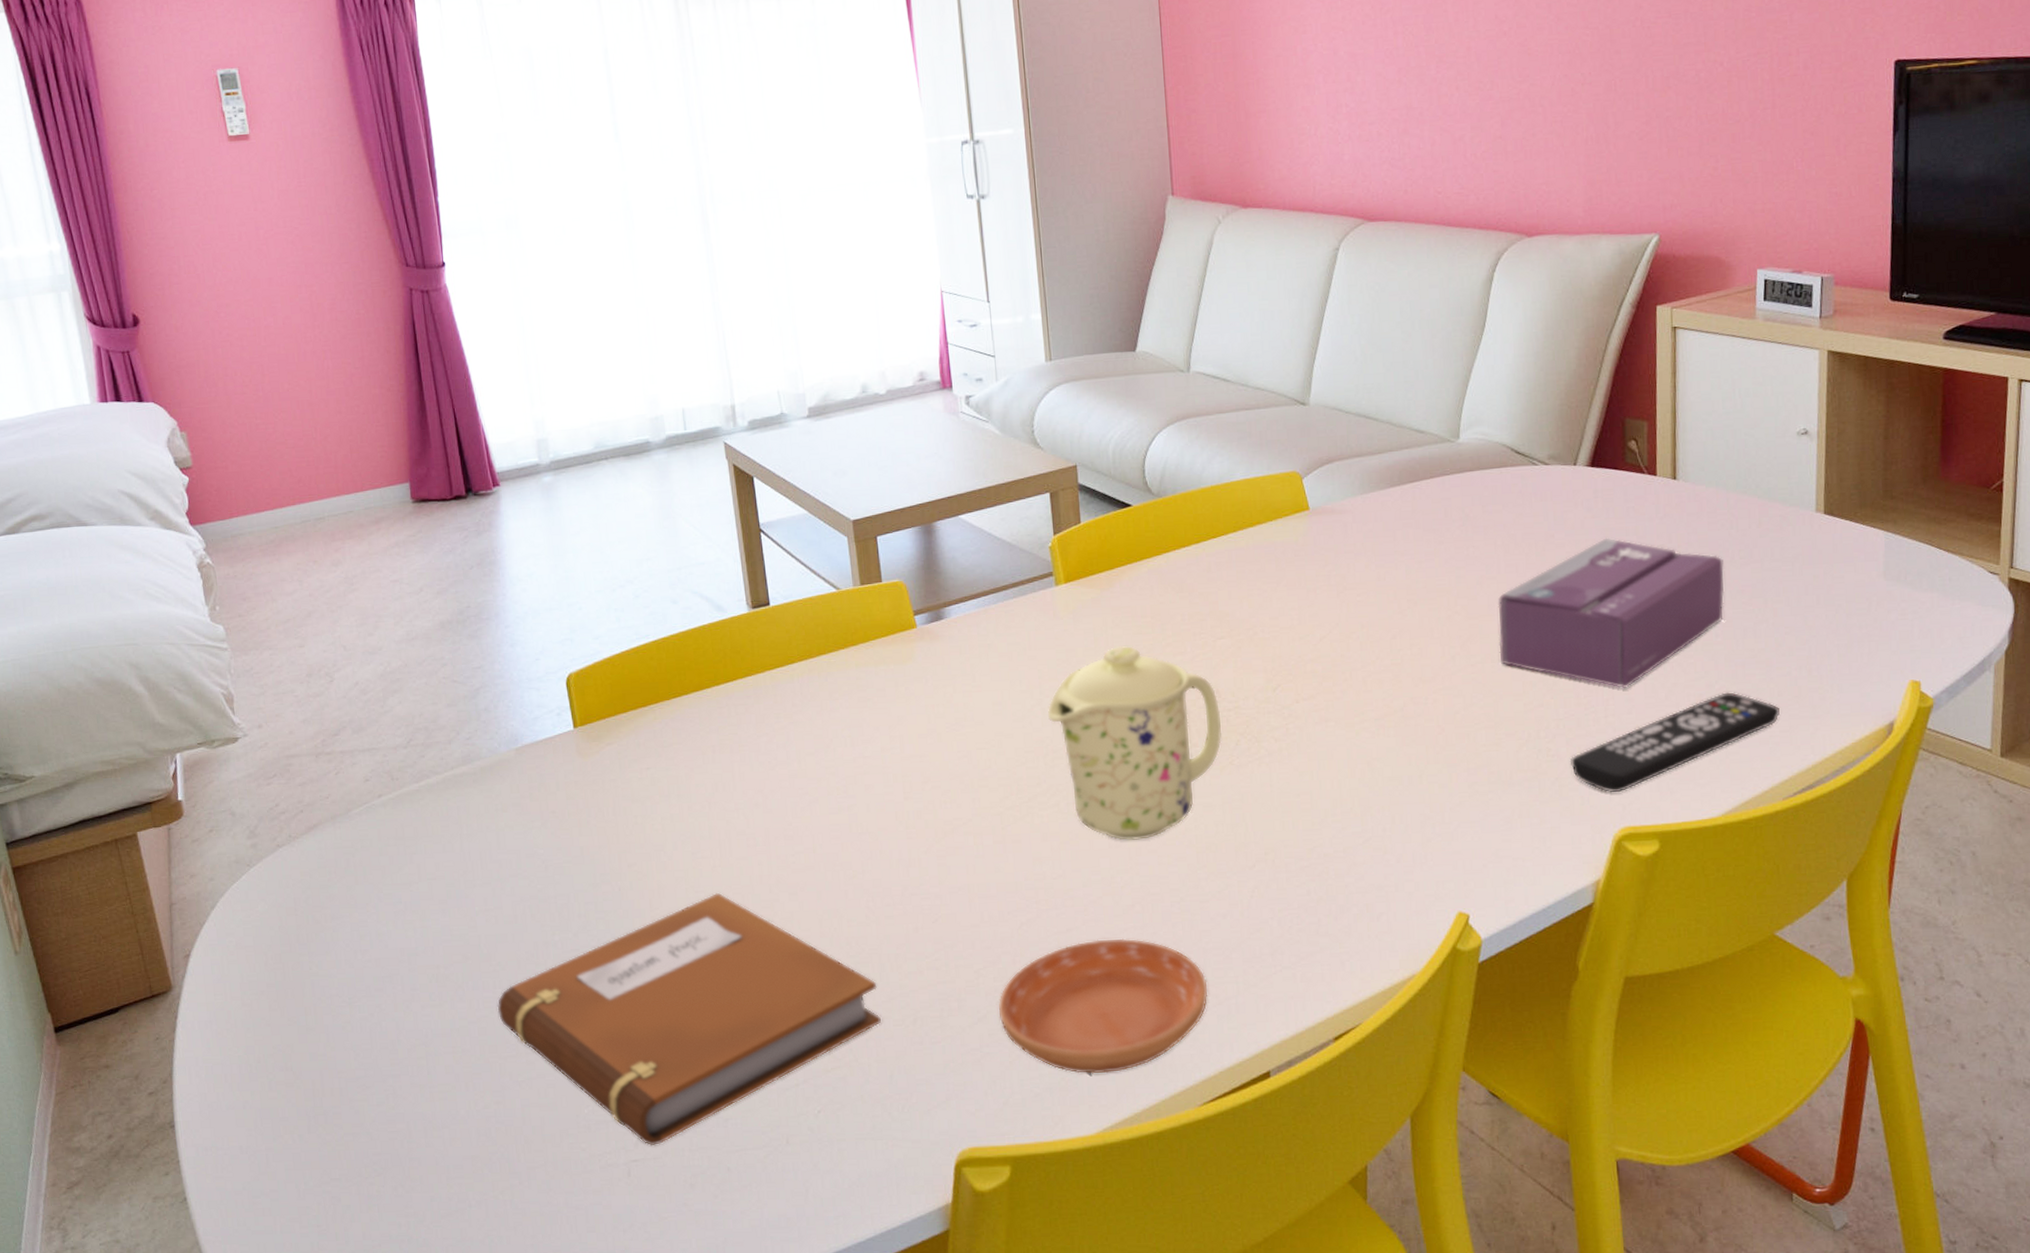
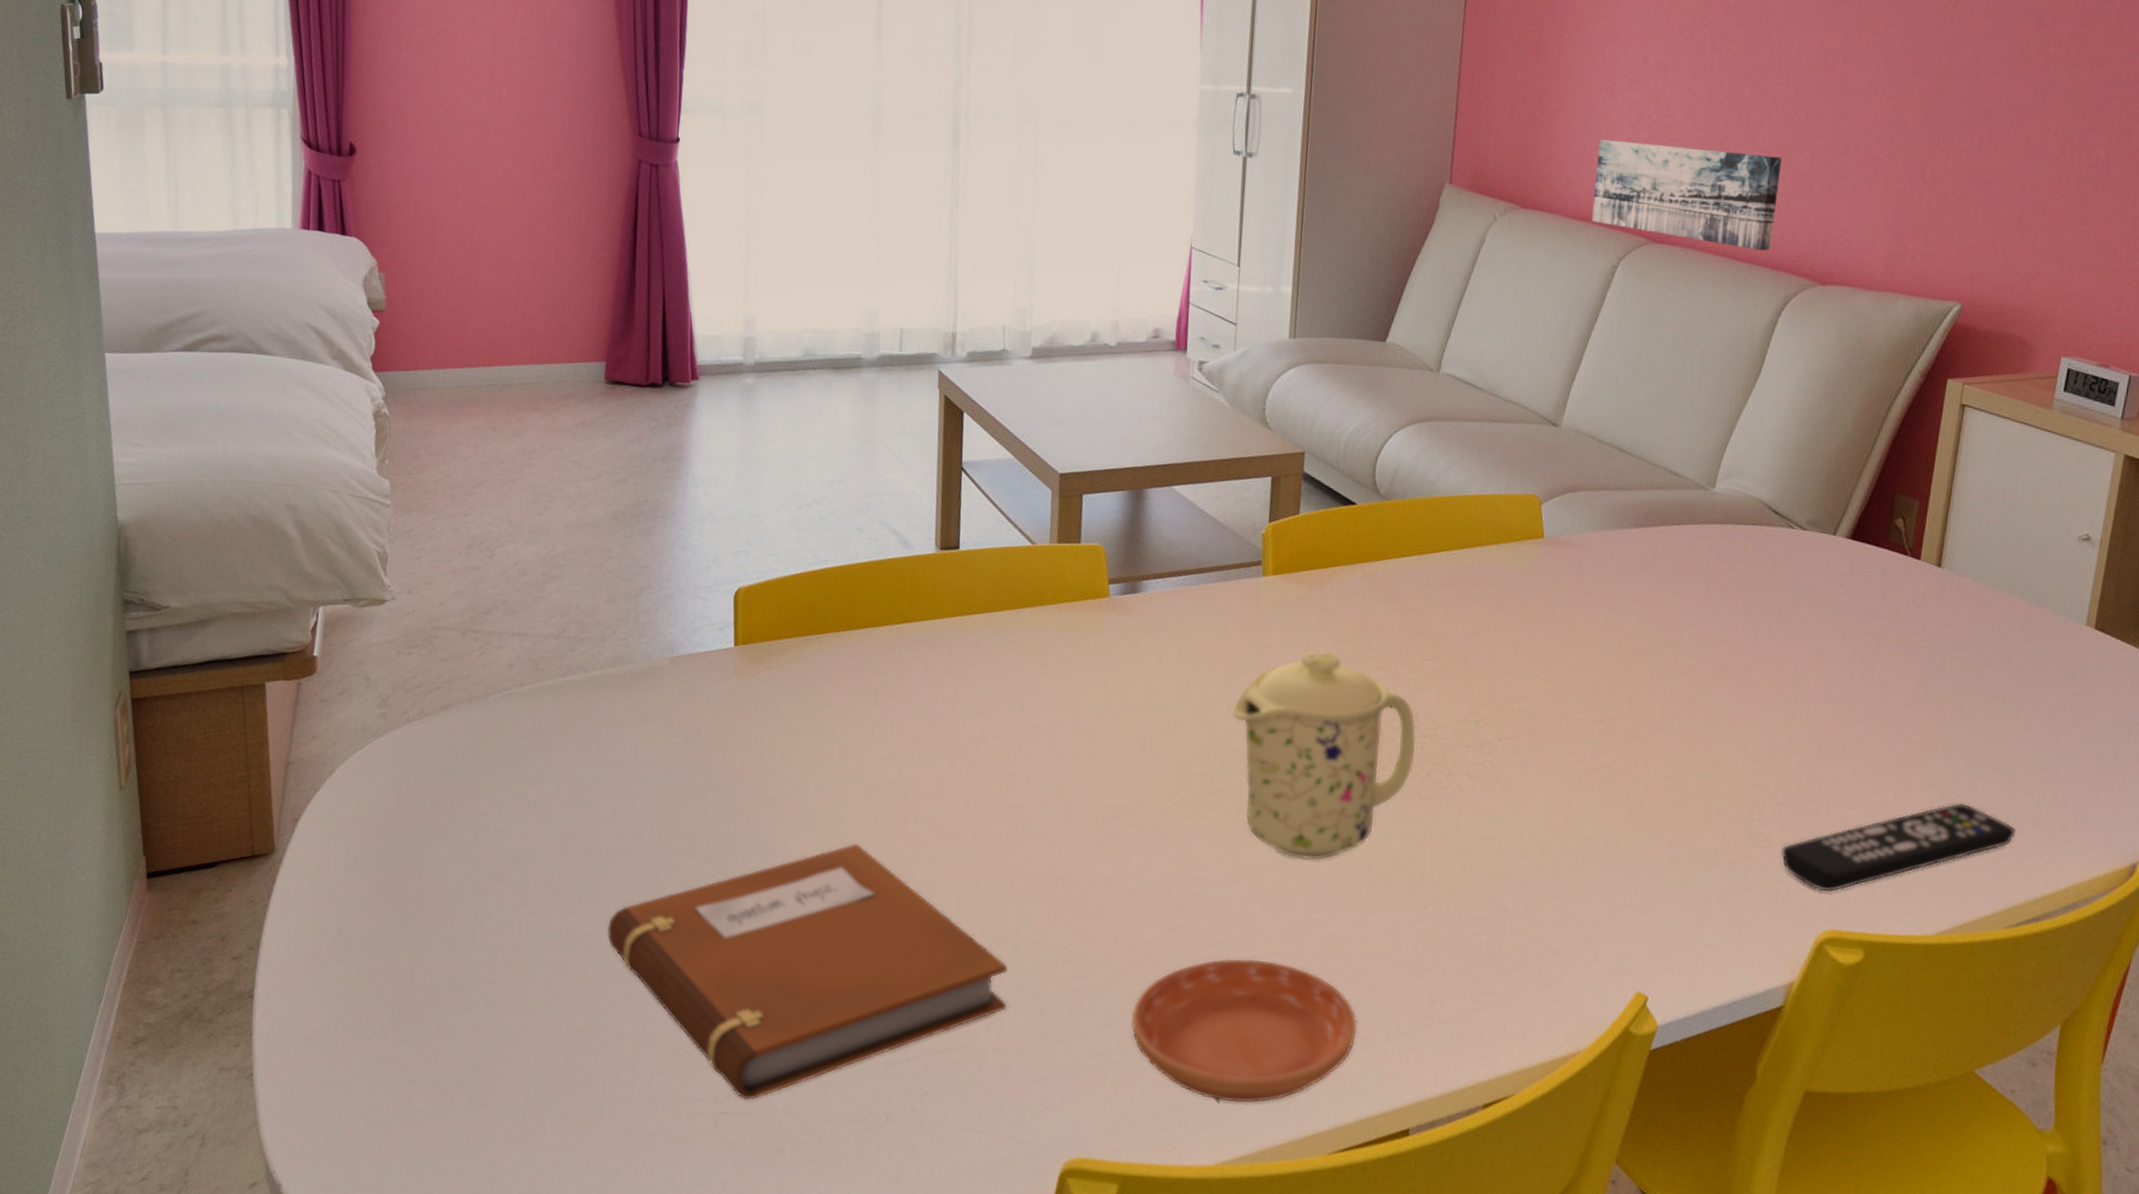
wall art: none [1304,124,1478,214] -> present [1591,139,1782,251]
tissue box: present [1498,537,1725,689] -> none [1723,618,1979,782]

